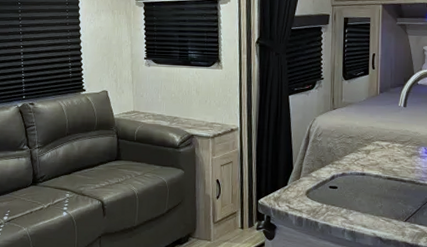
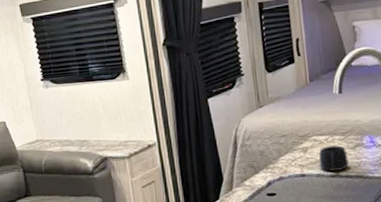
mug: none [378,151,404,174] -> present [319,145,349,172]

